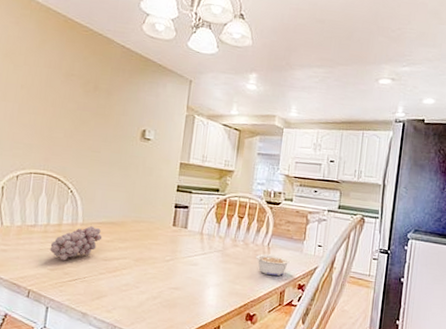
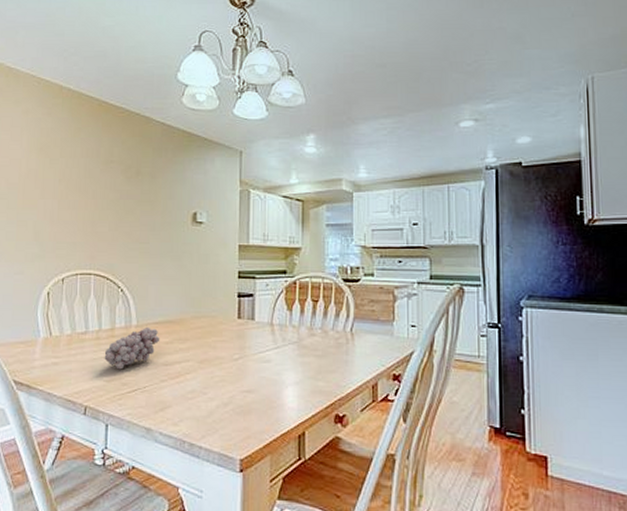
legume: present [256,254,291,277] -> none [338,341,380,367]

